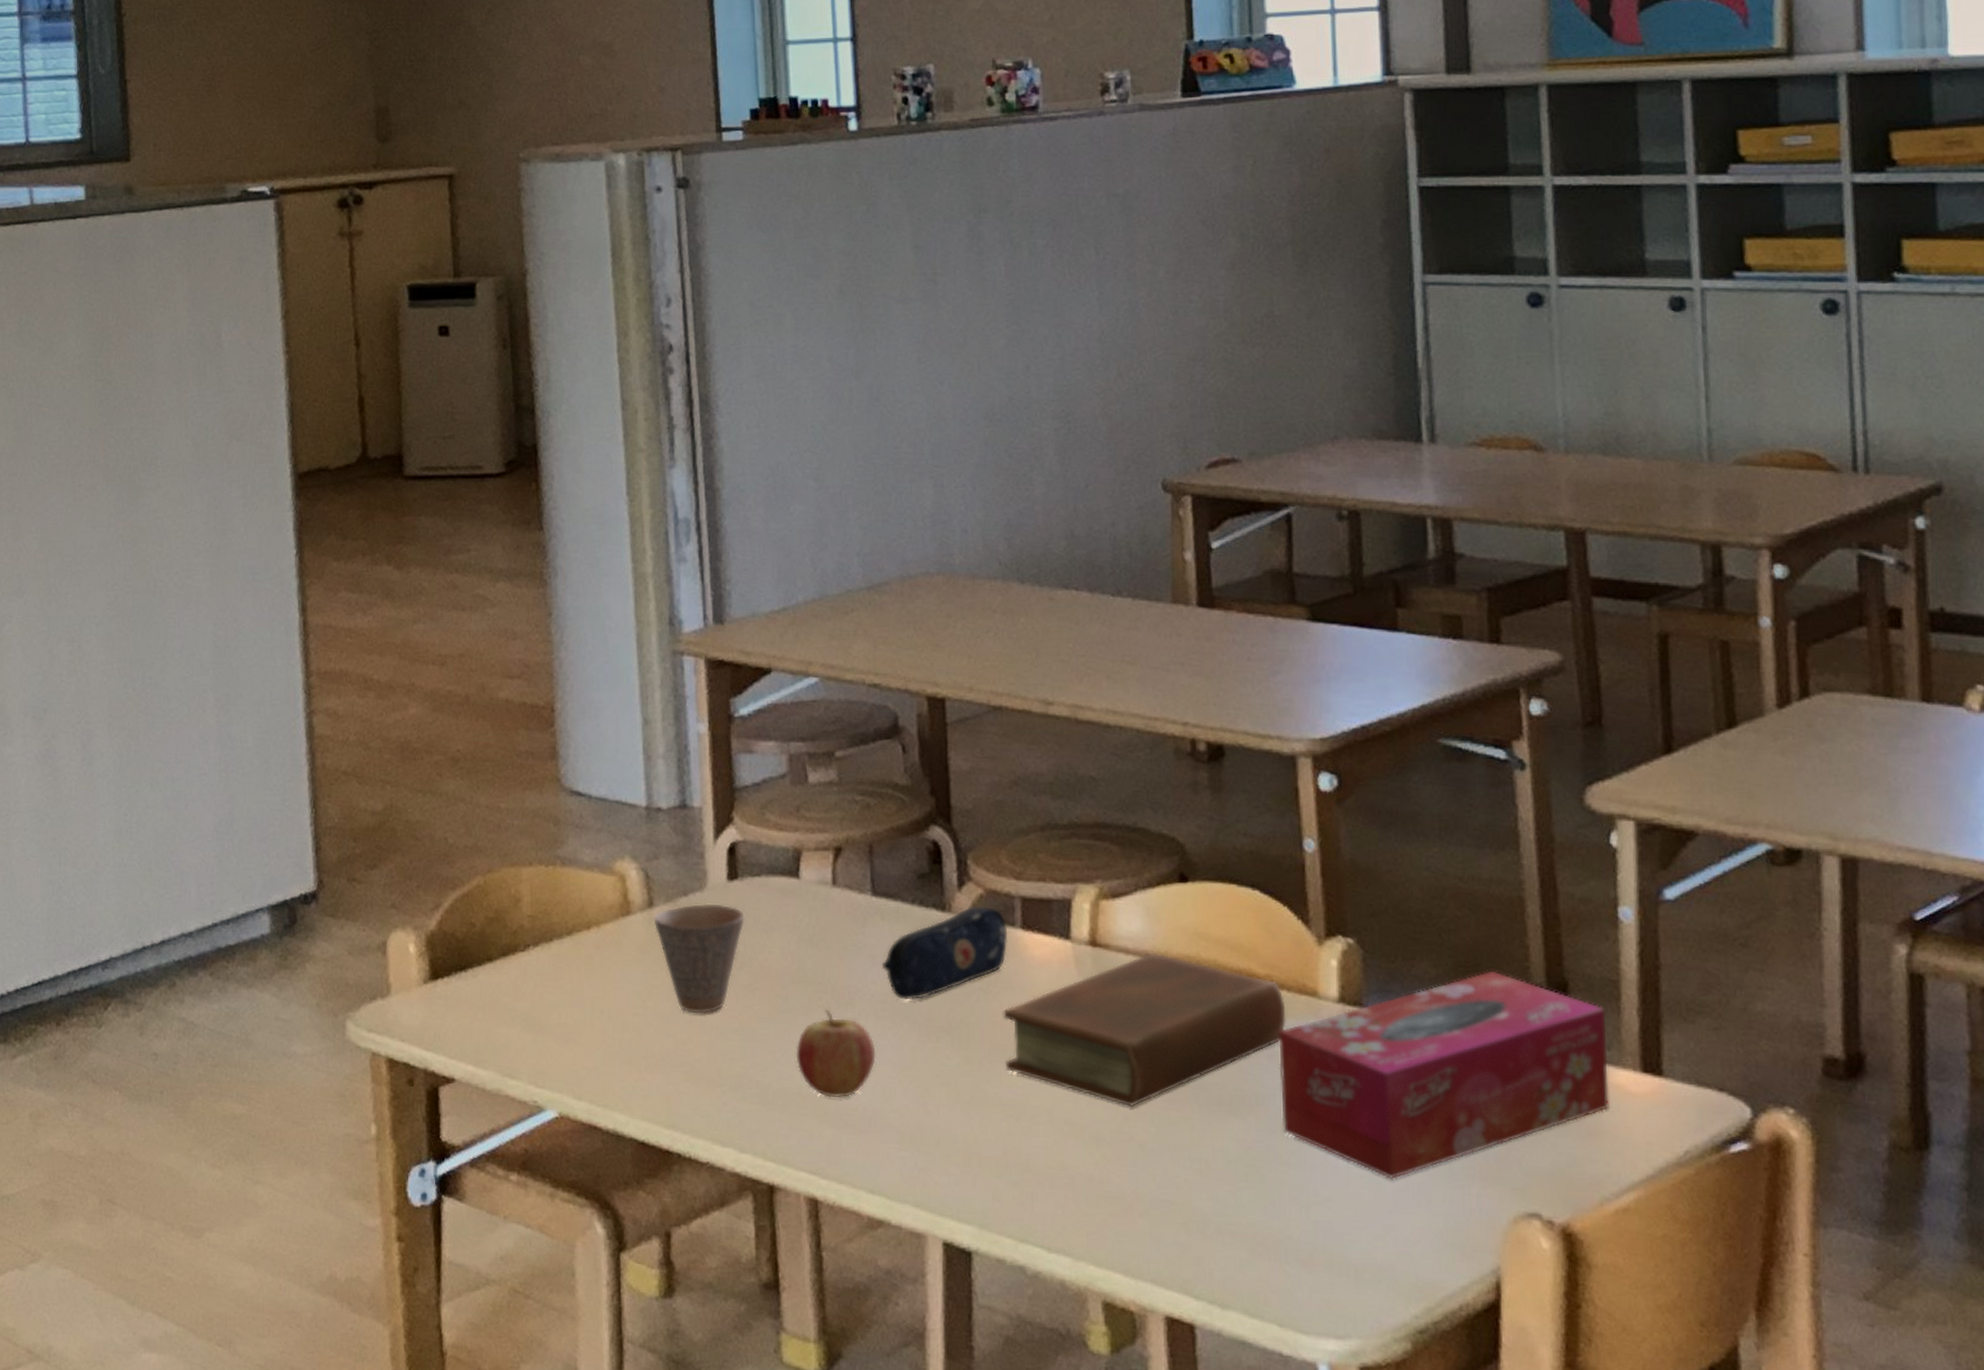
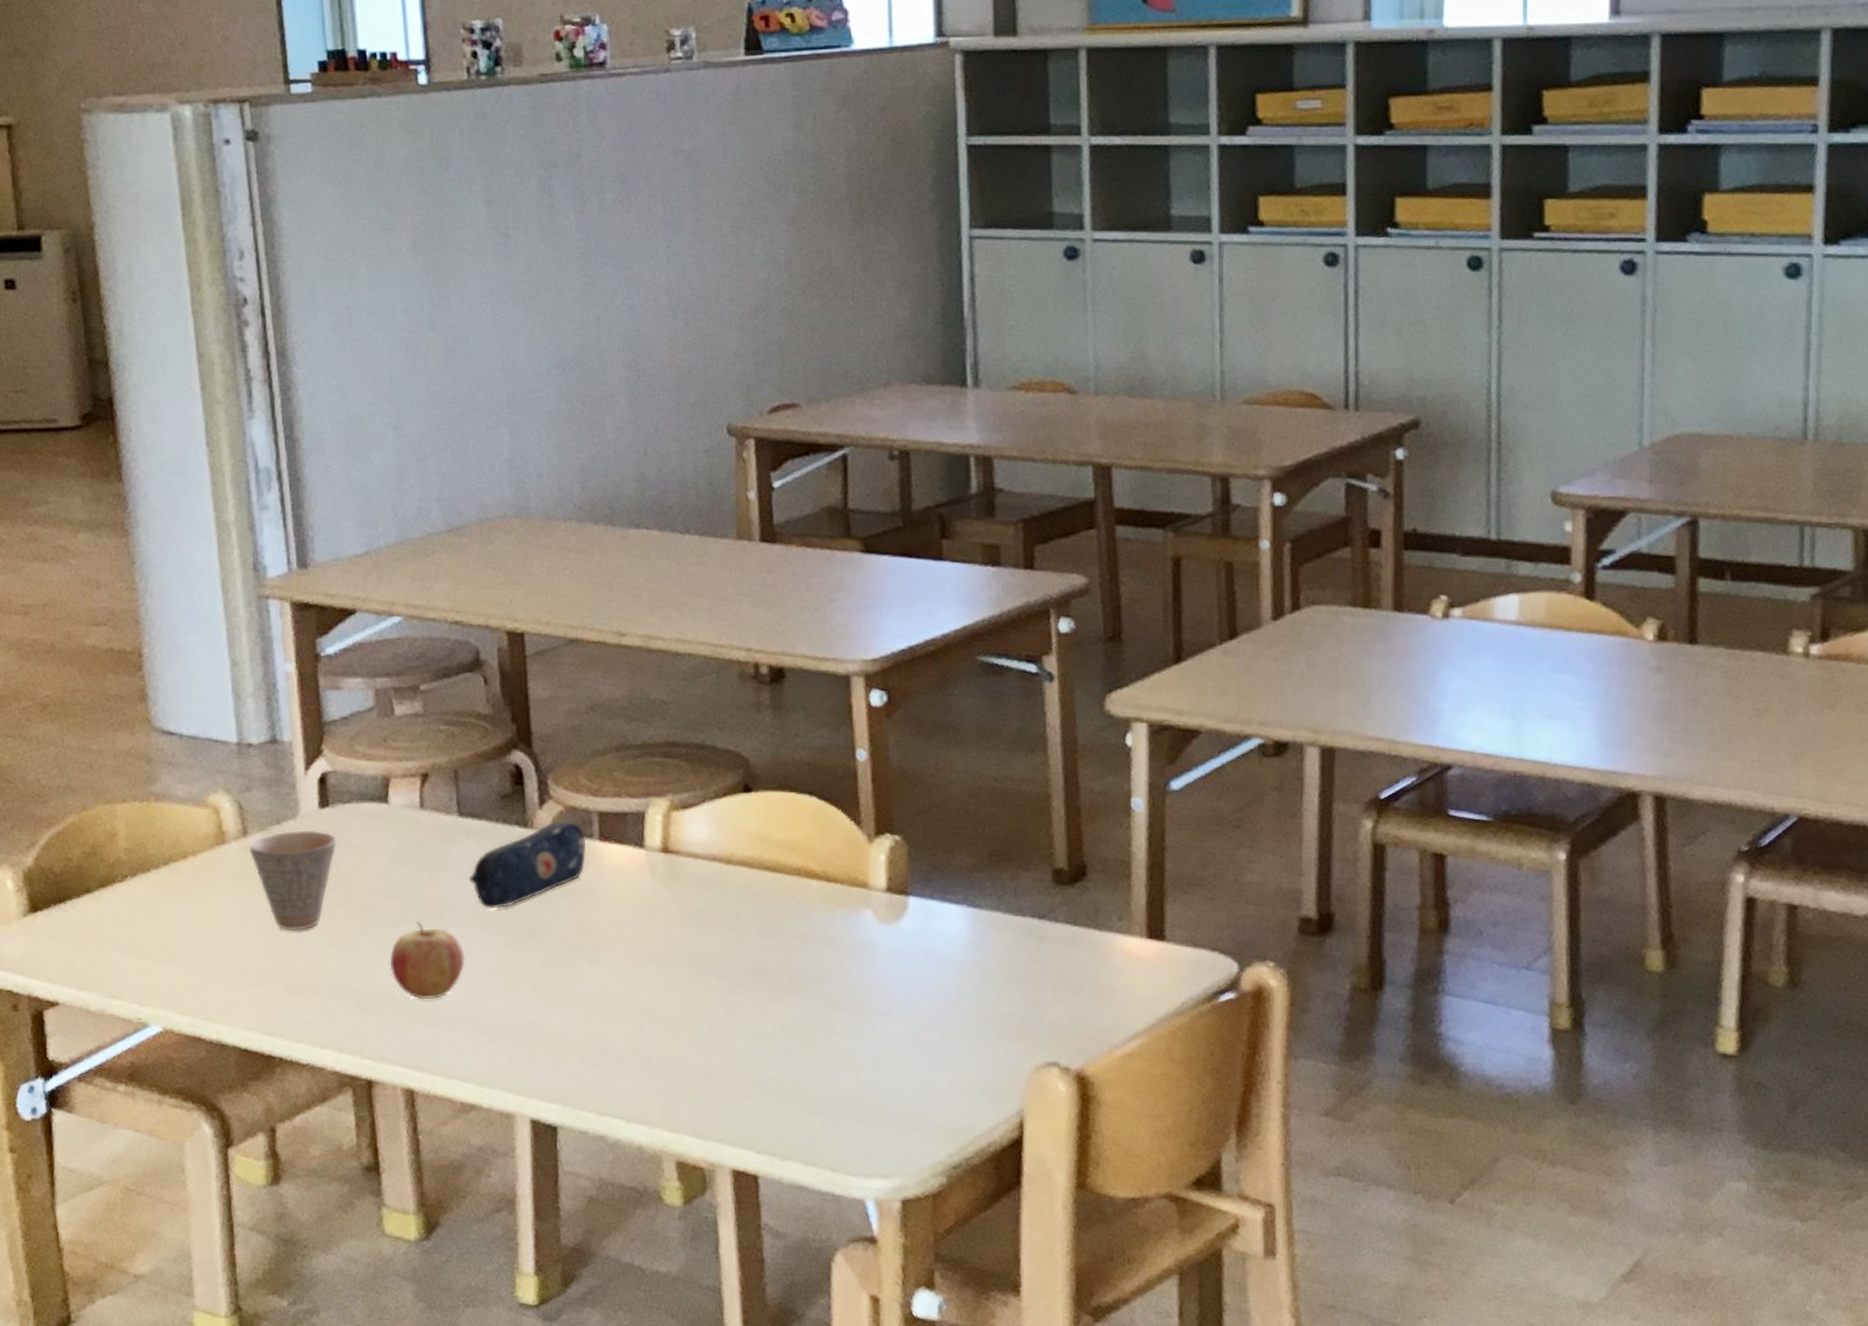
book: present [1003,952,1286,1108] -> none [583,856,840,993]
tissue box: present [1278,970,1609,1180] -> none [833,858,1119,1042]

